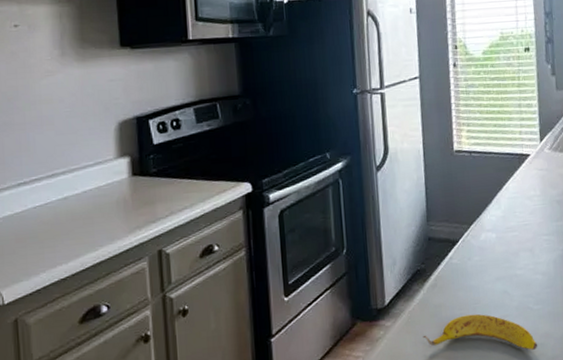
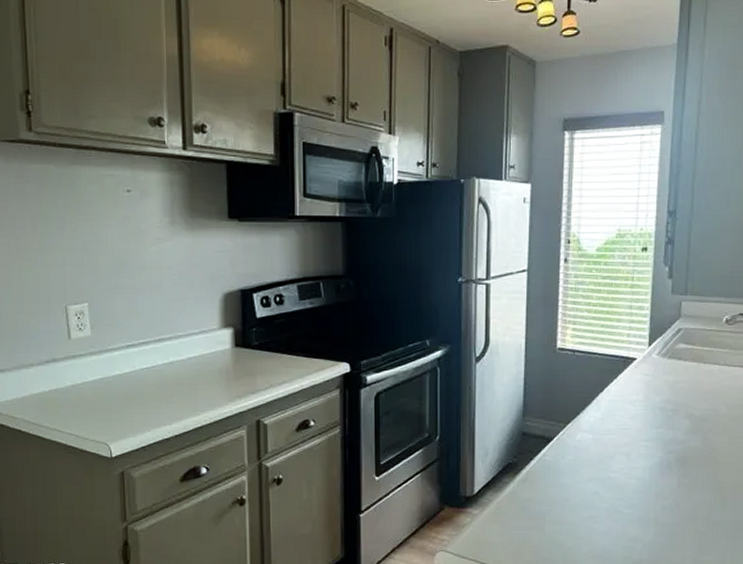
banana: present [423,314,538,350] -> none [509,511,625,552]

